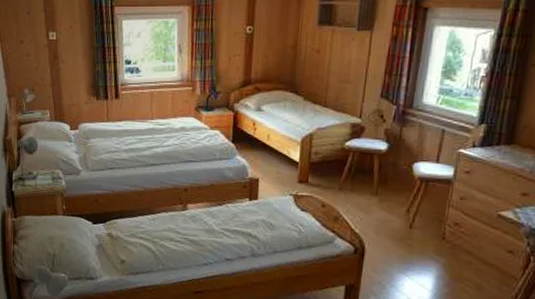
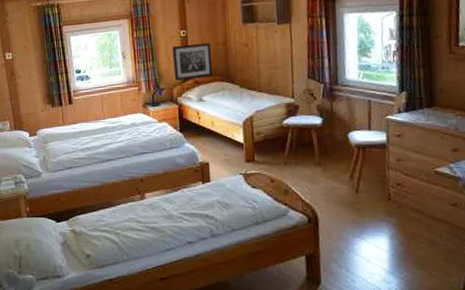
wall art: none [233,43,278,85] -> present [172,42,212,81]

